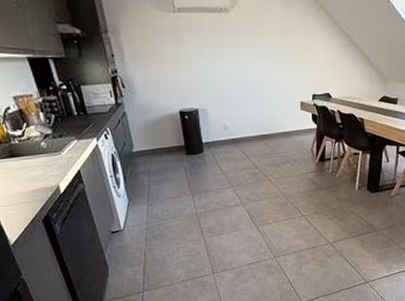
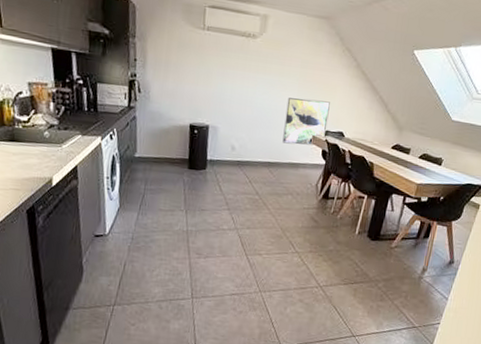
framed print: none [270,65,313,114] -> present [282,97,330,146]

